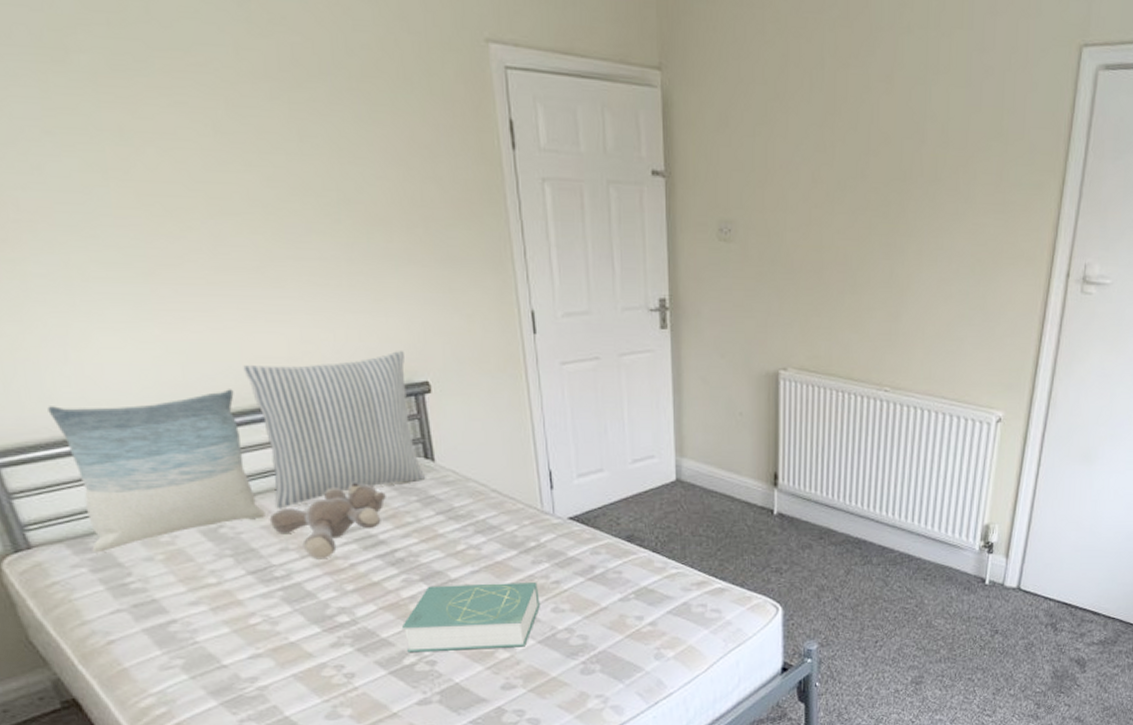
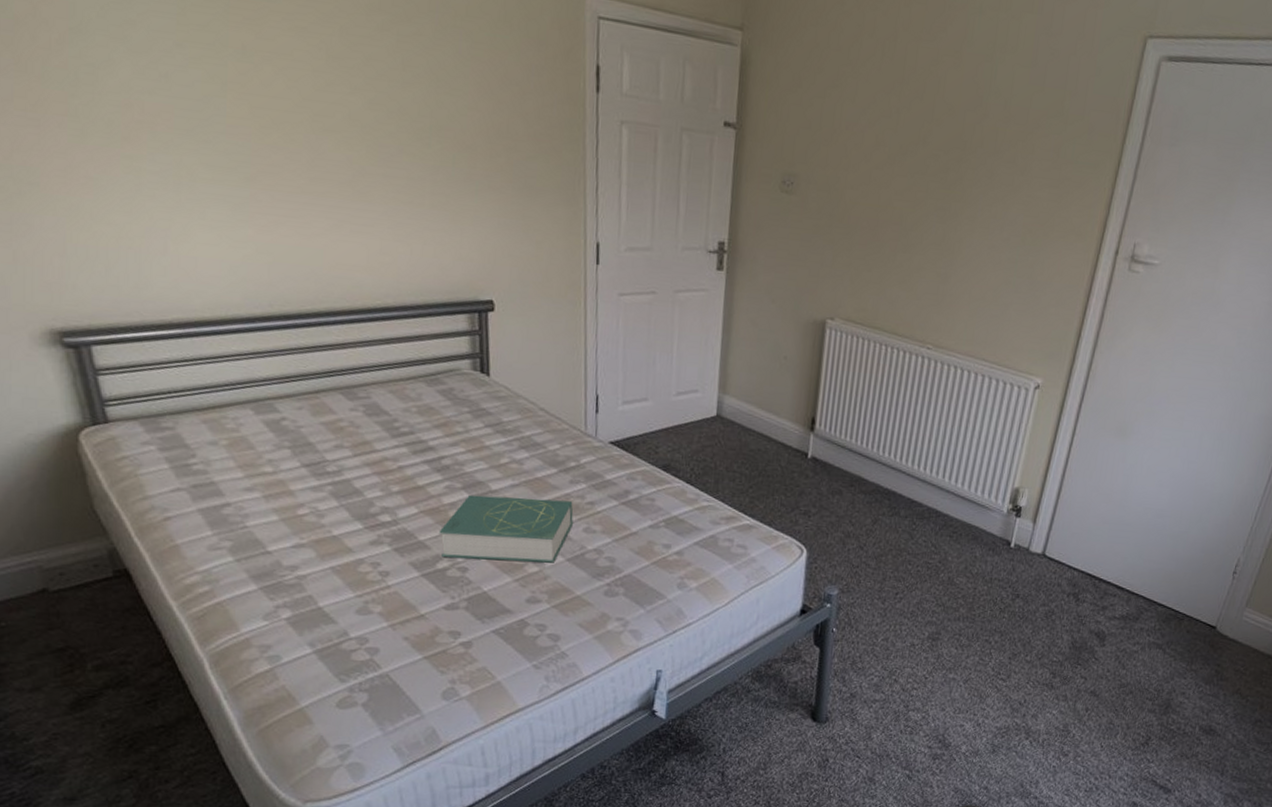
pillow: present [47,389,265,553] -> none [142,291,326,433]
pillow: present [243,351,425,509] -> none [324,269,478,408]
stuffed bear: present [269,482,386,560] -> none [329,388,440,460]

